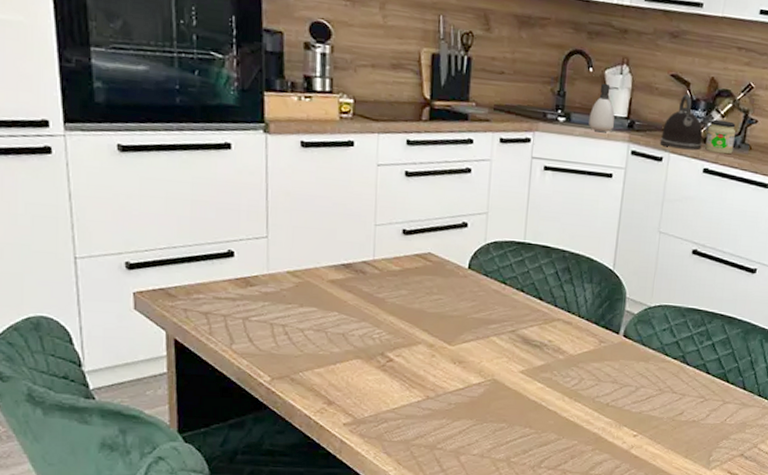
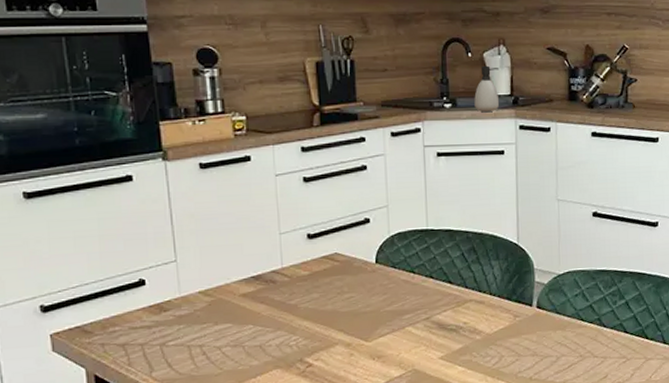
kettle: present [660,94,703,151] -> none [545,64,588,117]
jar: present [705,119,736,155] -> none [589,84,618,116]

